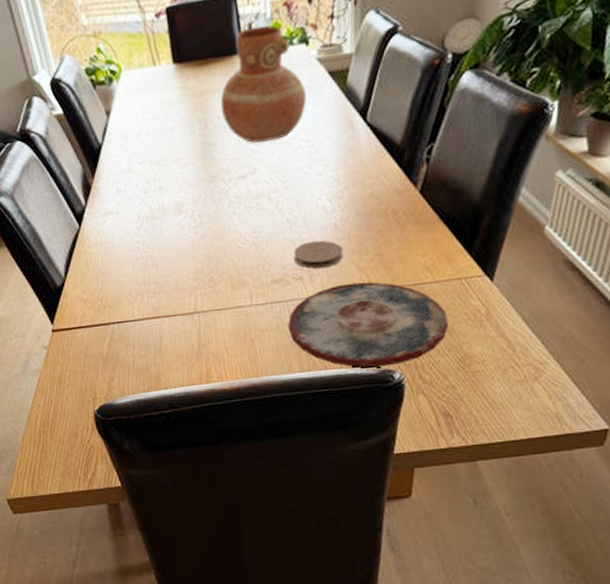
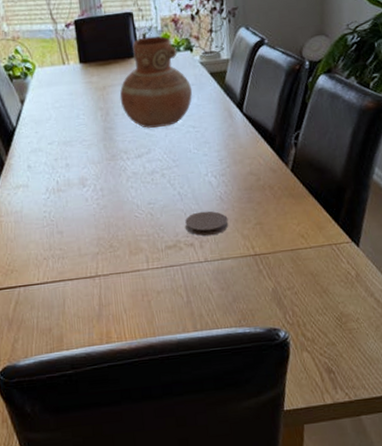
plate: present [287,282,449,368] -> none [181,247,325,327]

